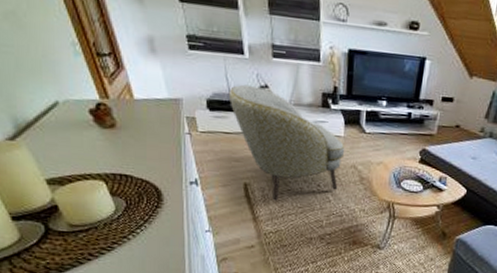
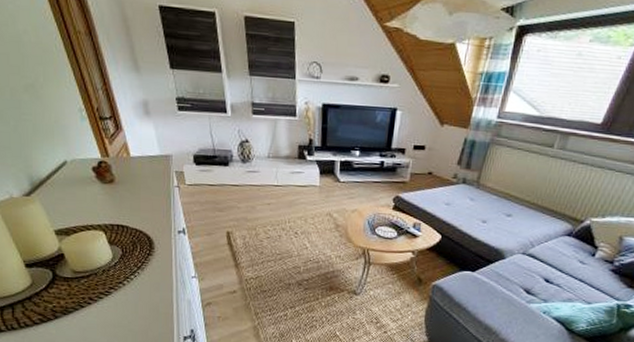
armchair: present [228,84,345,201] -> none [213,140,321,248]

